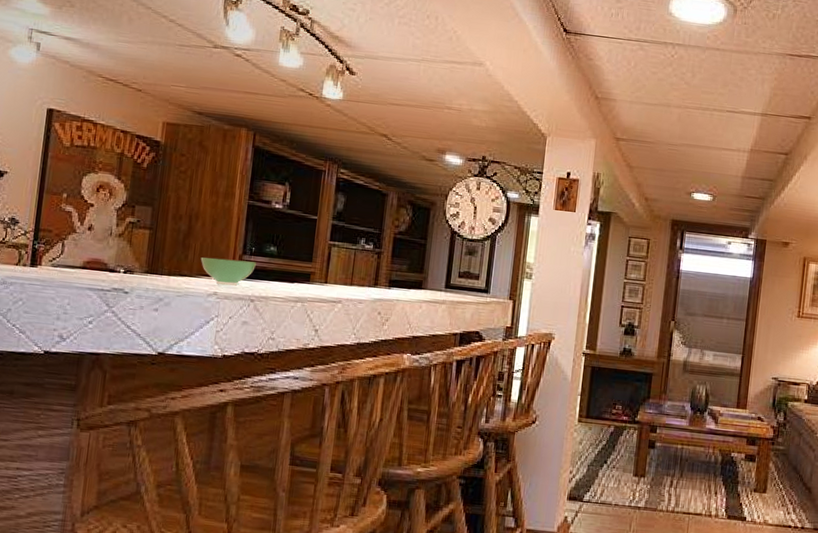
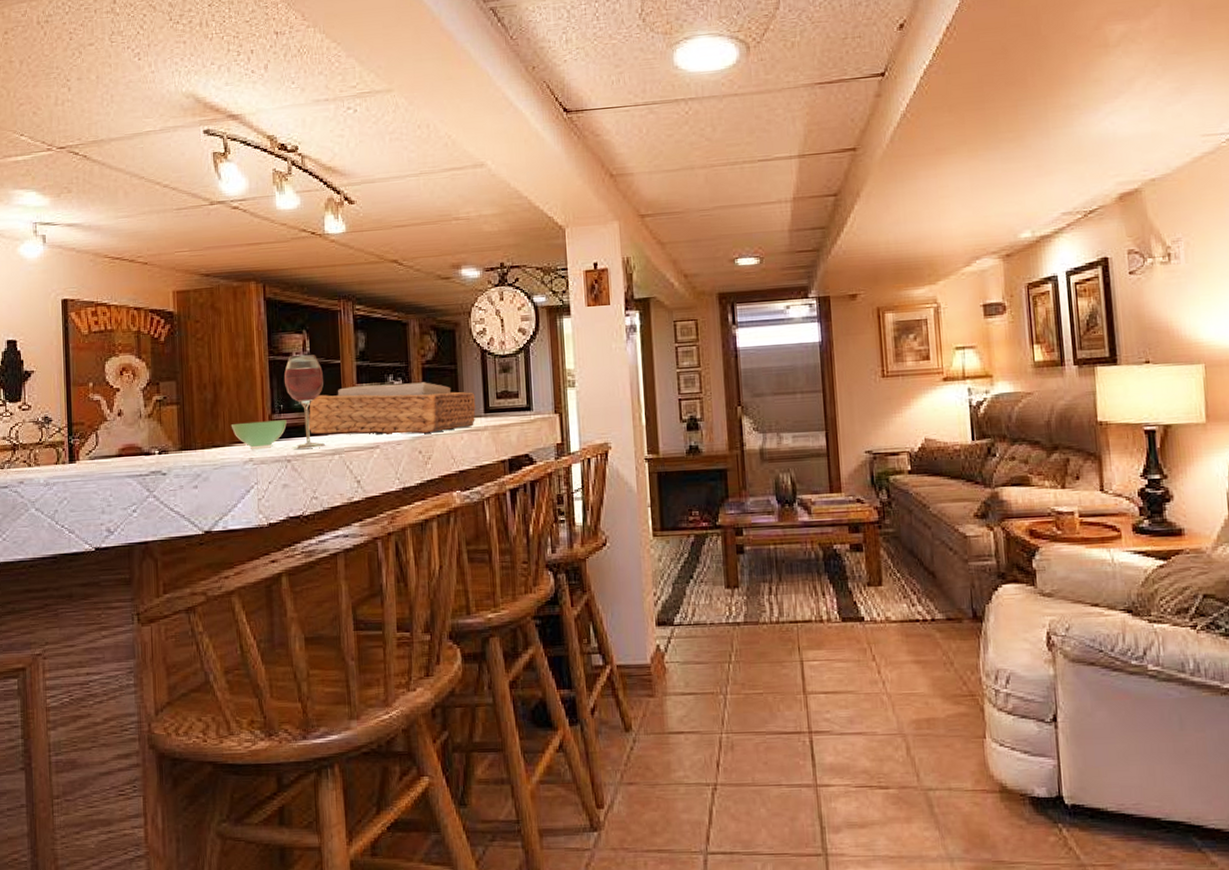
wineglass: none [258,203,299,294] -> present [283,354,325,450]
napkin holder: none [276,242,439,299] -> present [308,382,476,436]

